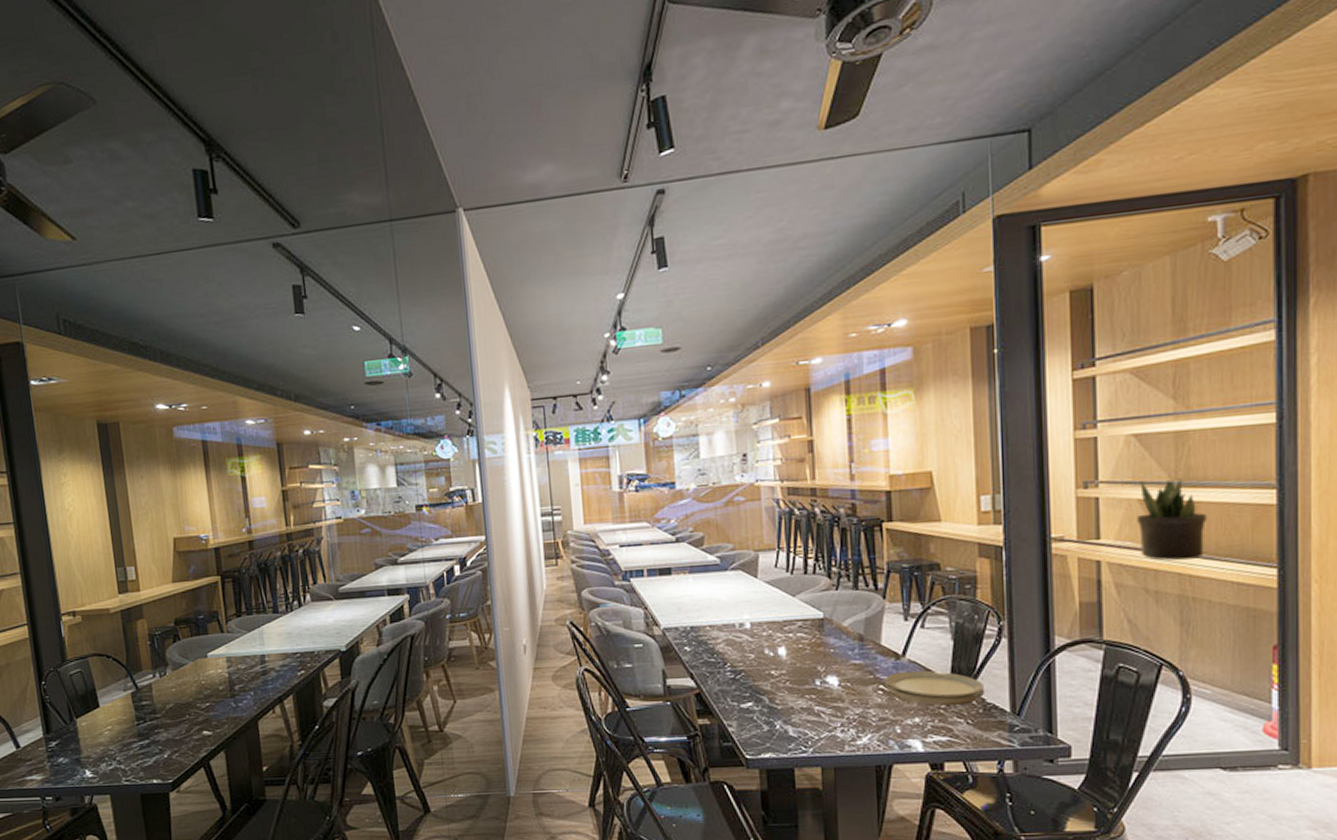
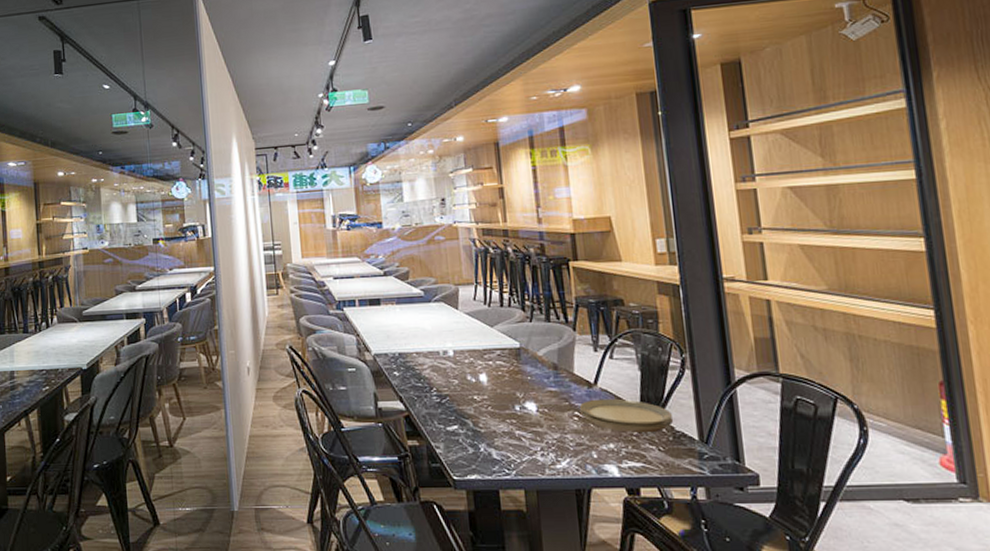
planter: present [1137,478,1207,561] -> none [799,227,865,302]

